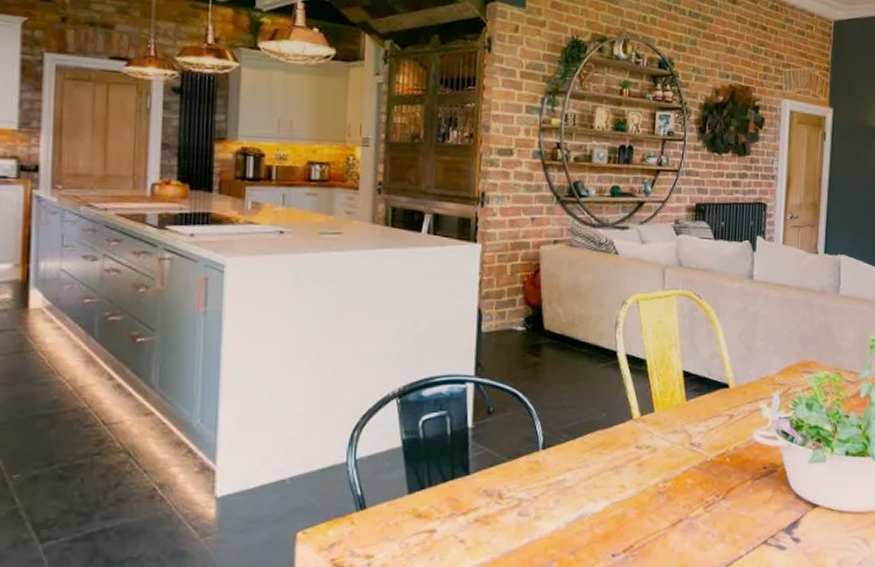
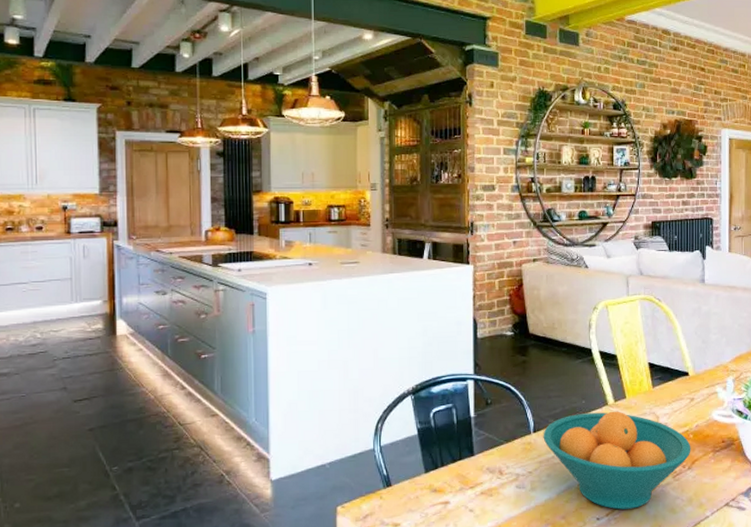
fruit bowl: none [553,427,727,545] -> present [543,411,691,510]

